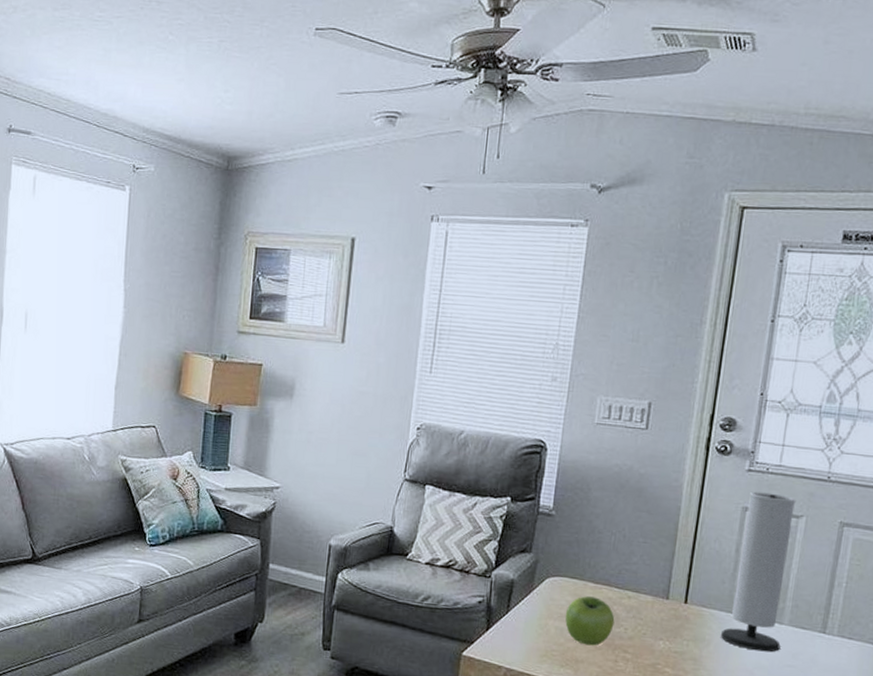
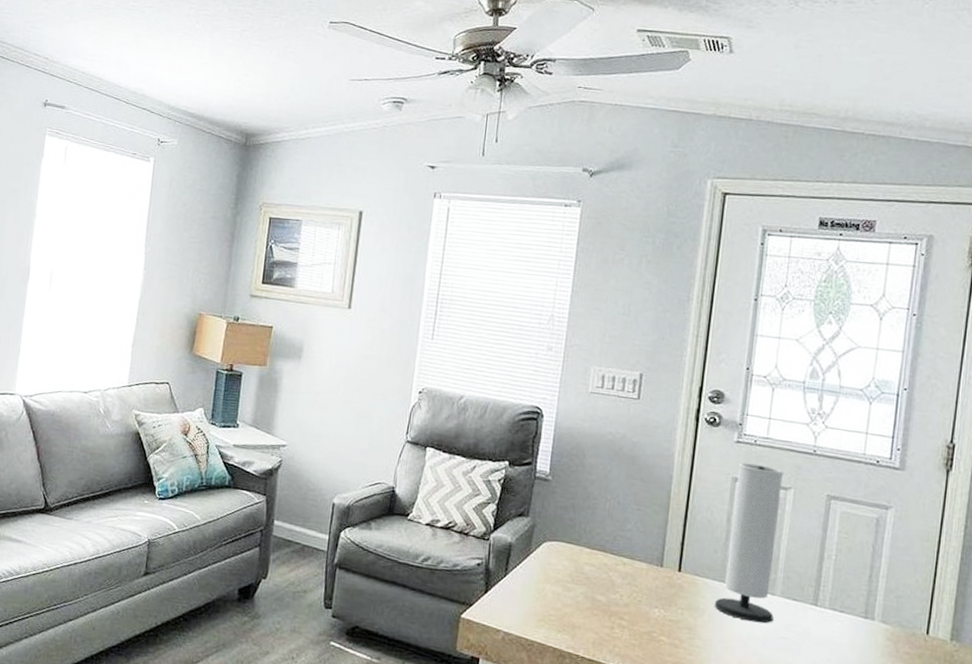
fruit: present [565,596,615,646] -> none [561,561,611,612]

